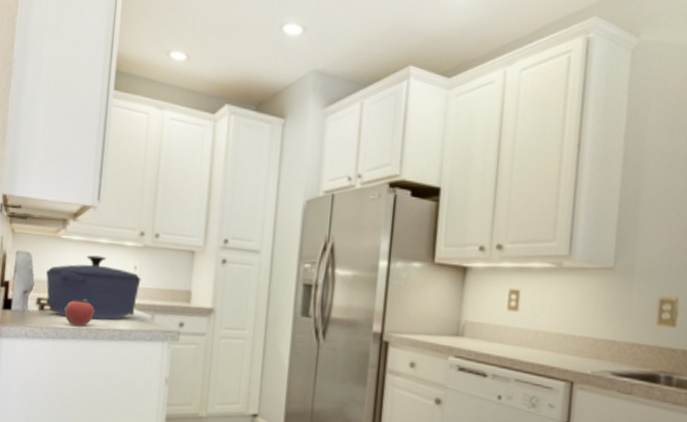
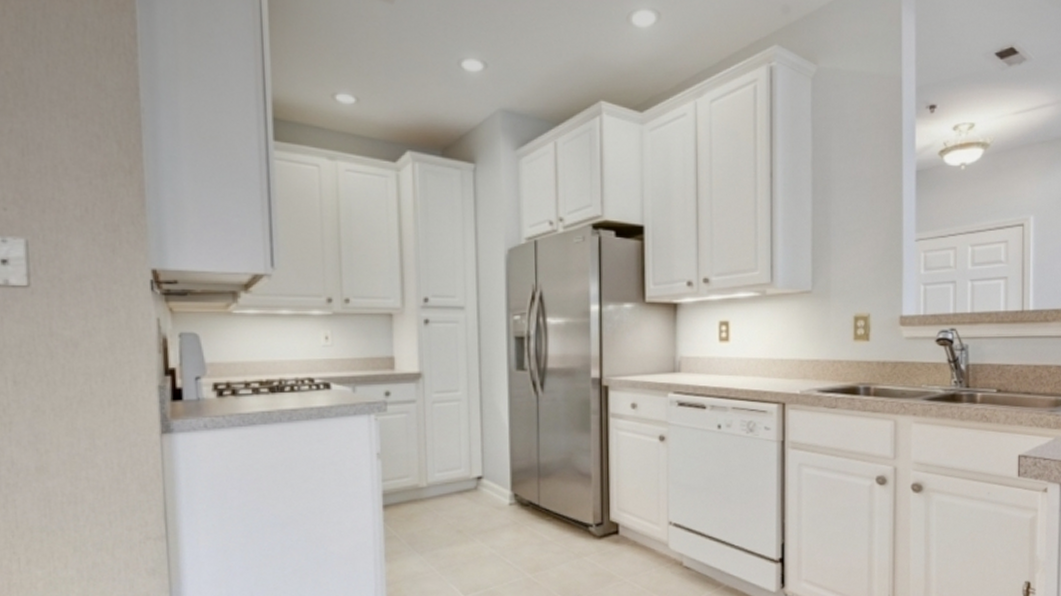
cooking pot: present [45,255,141,320] -> none [219,329,335,401]
fruit: present [65,299,94,327] -> none [250,378,285,410]

